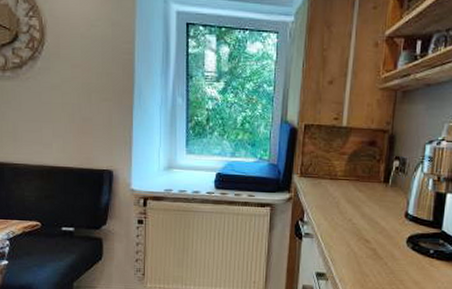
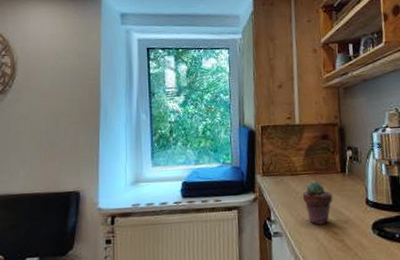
potted succulent: none [339,188,371,232] -> present [302,181,333,225]

